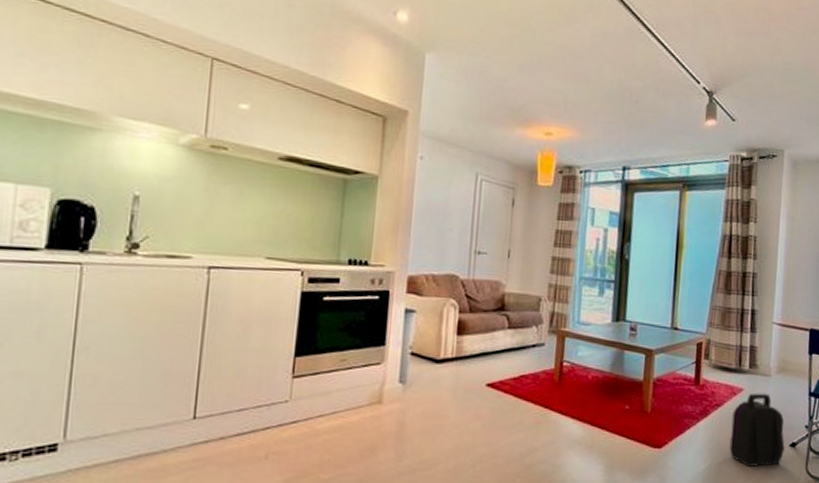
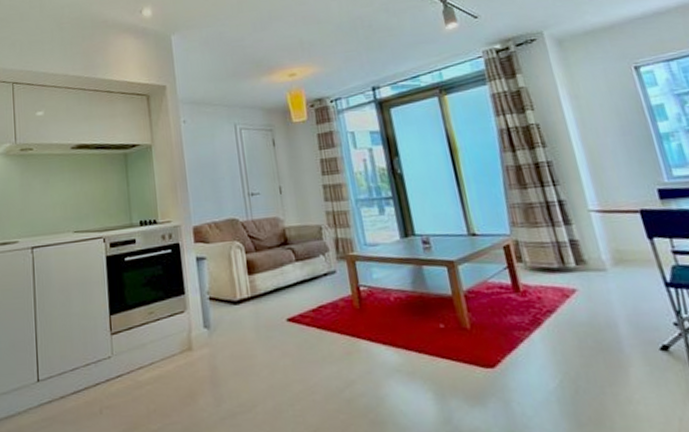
backpack: present [729,393,785,467] -> none [571,291,656,380]

